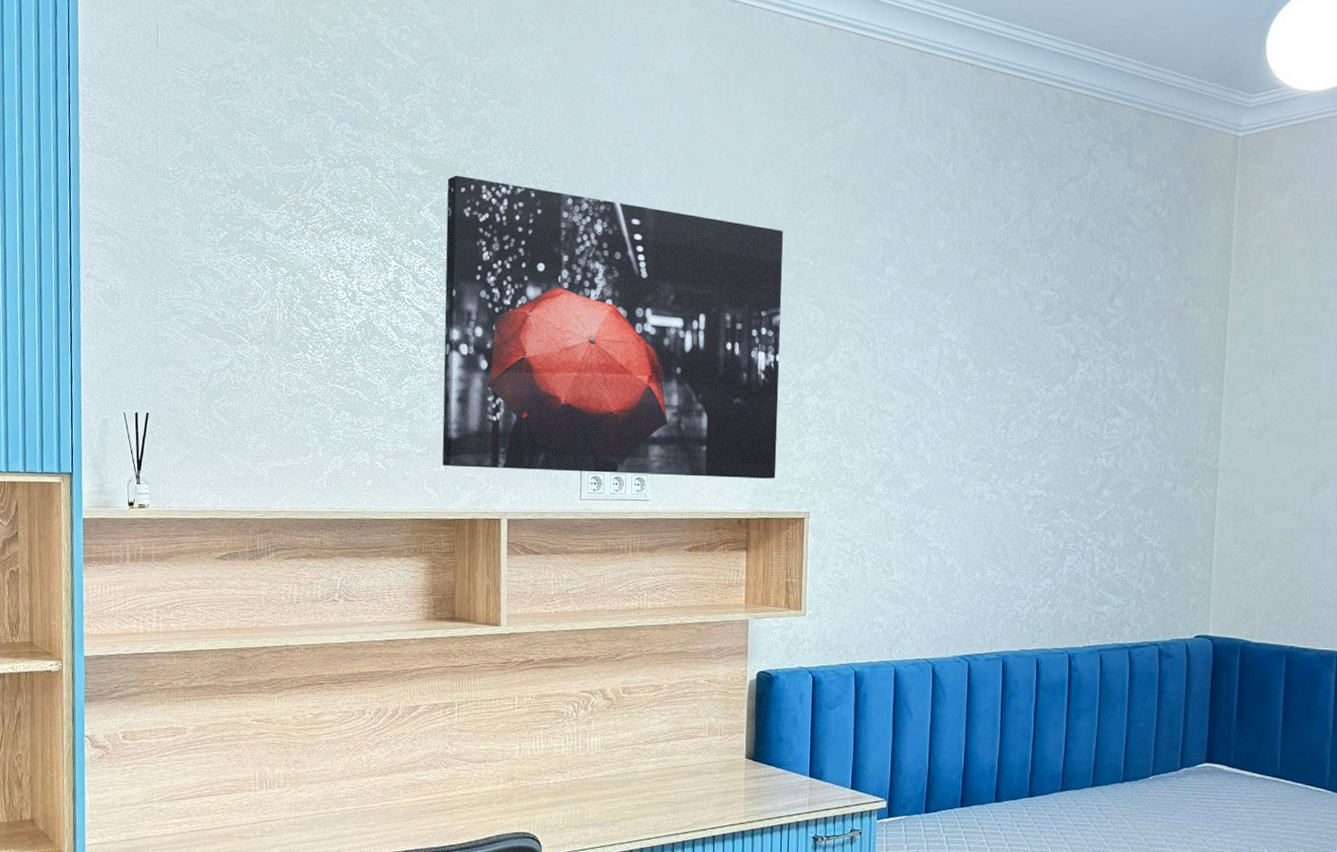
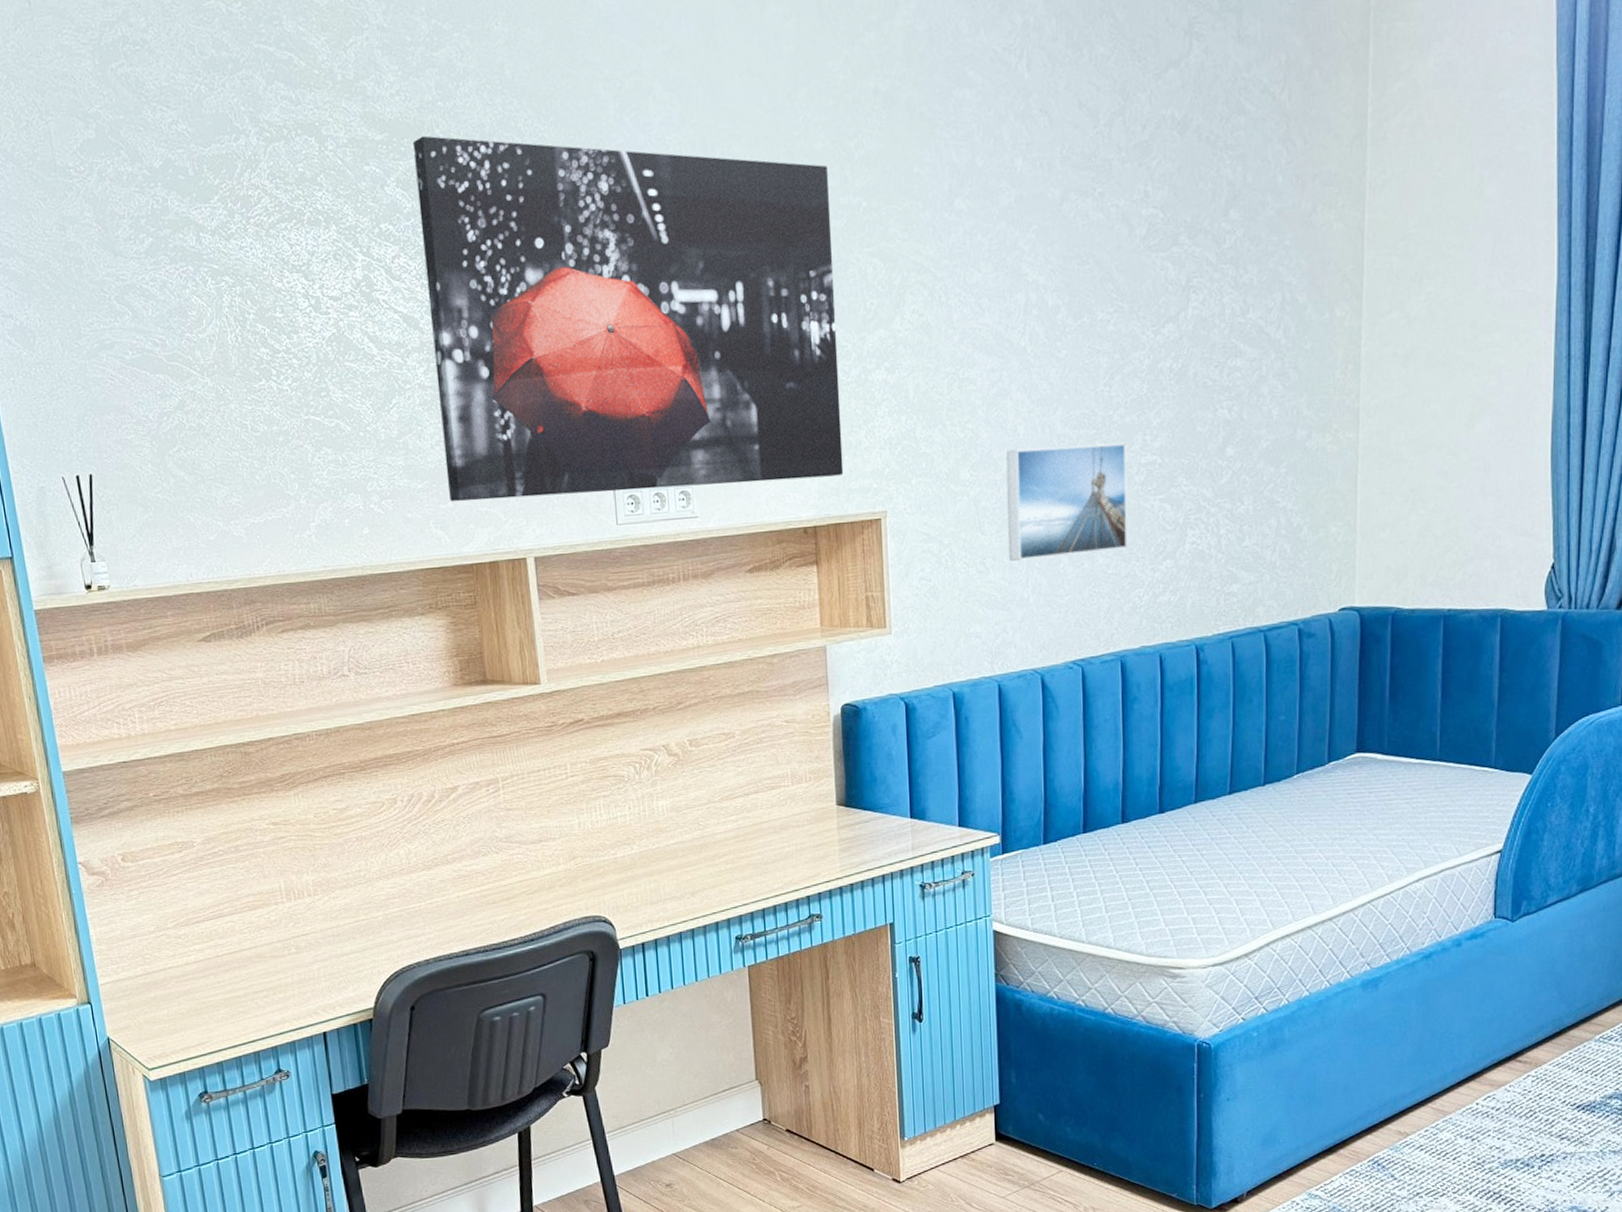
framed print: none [911,472,1018,566] -> present [1005,442,1128,561]

